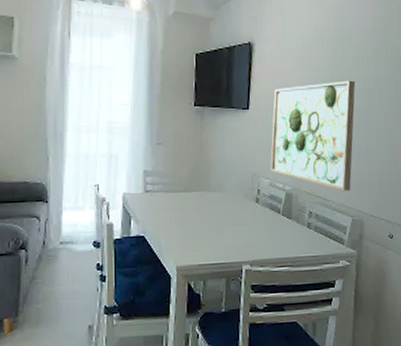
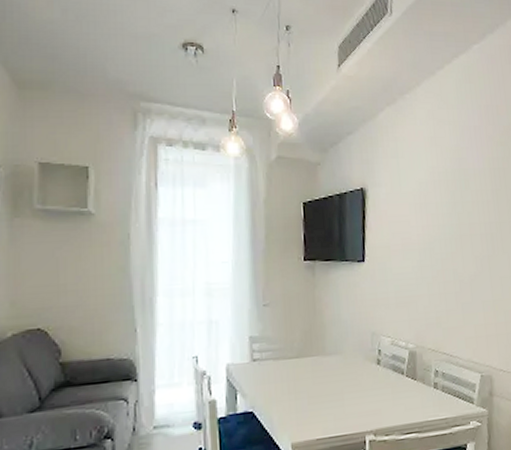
wall art: present [270,80,356,191] -> none [390,225,478,346]

